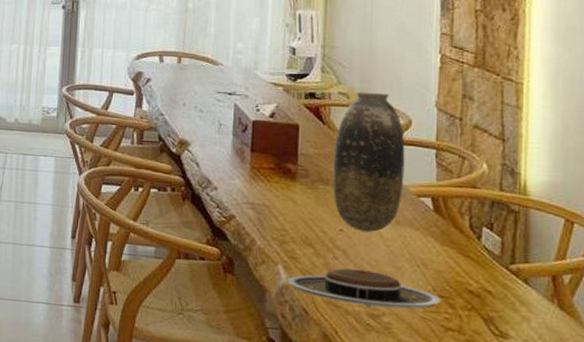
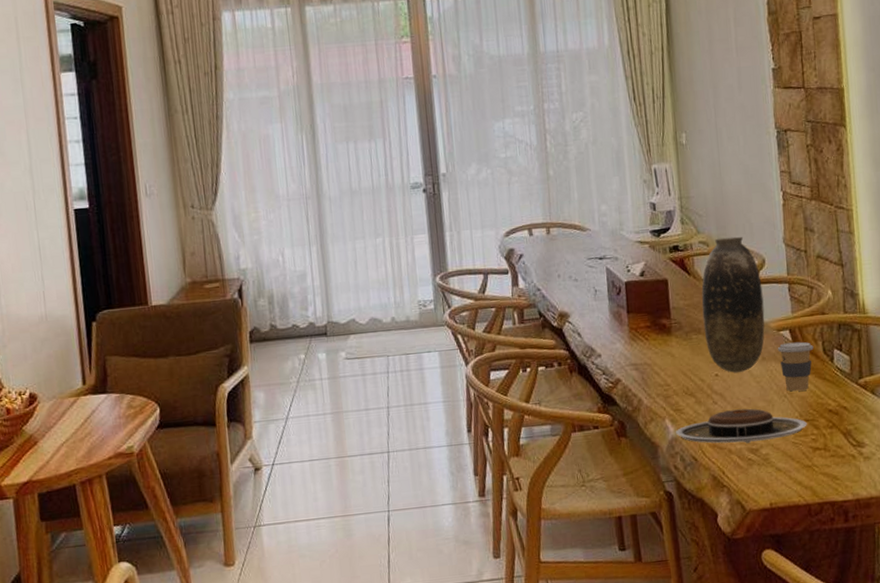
coffee cup: none [415,210,458,265] -> present [777,342,814,392]

